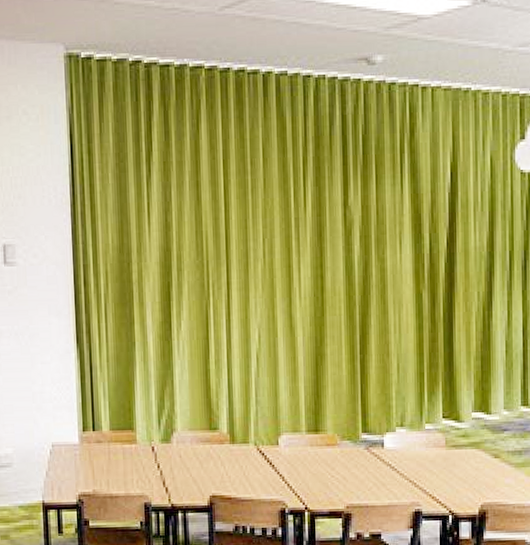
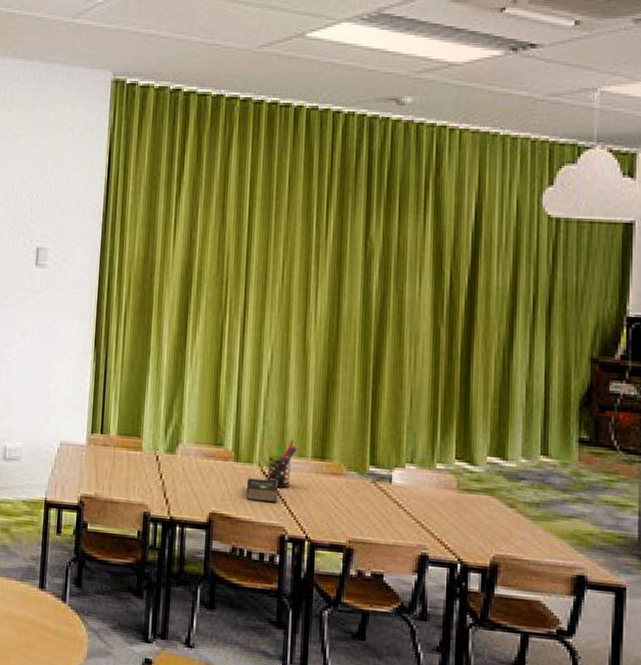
book: none [244,457,275,479] -> present [246,478,277,502]
pen holder: none [258,416,292,465] -> present [264,439,298,489]

